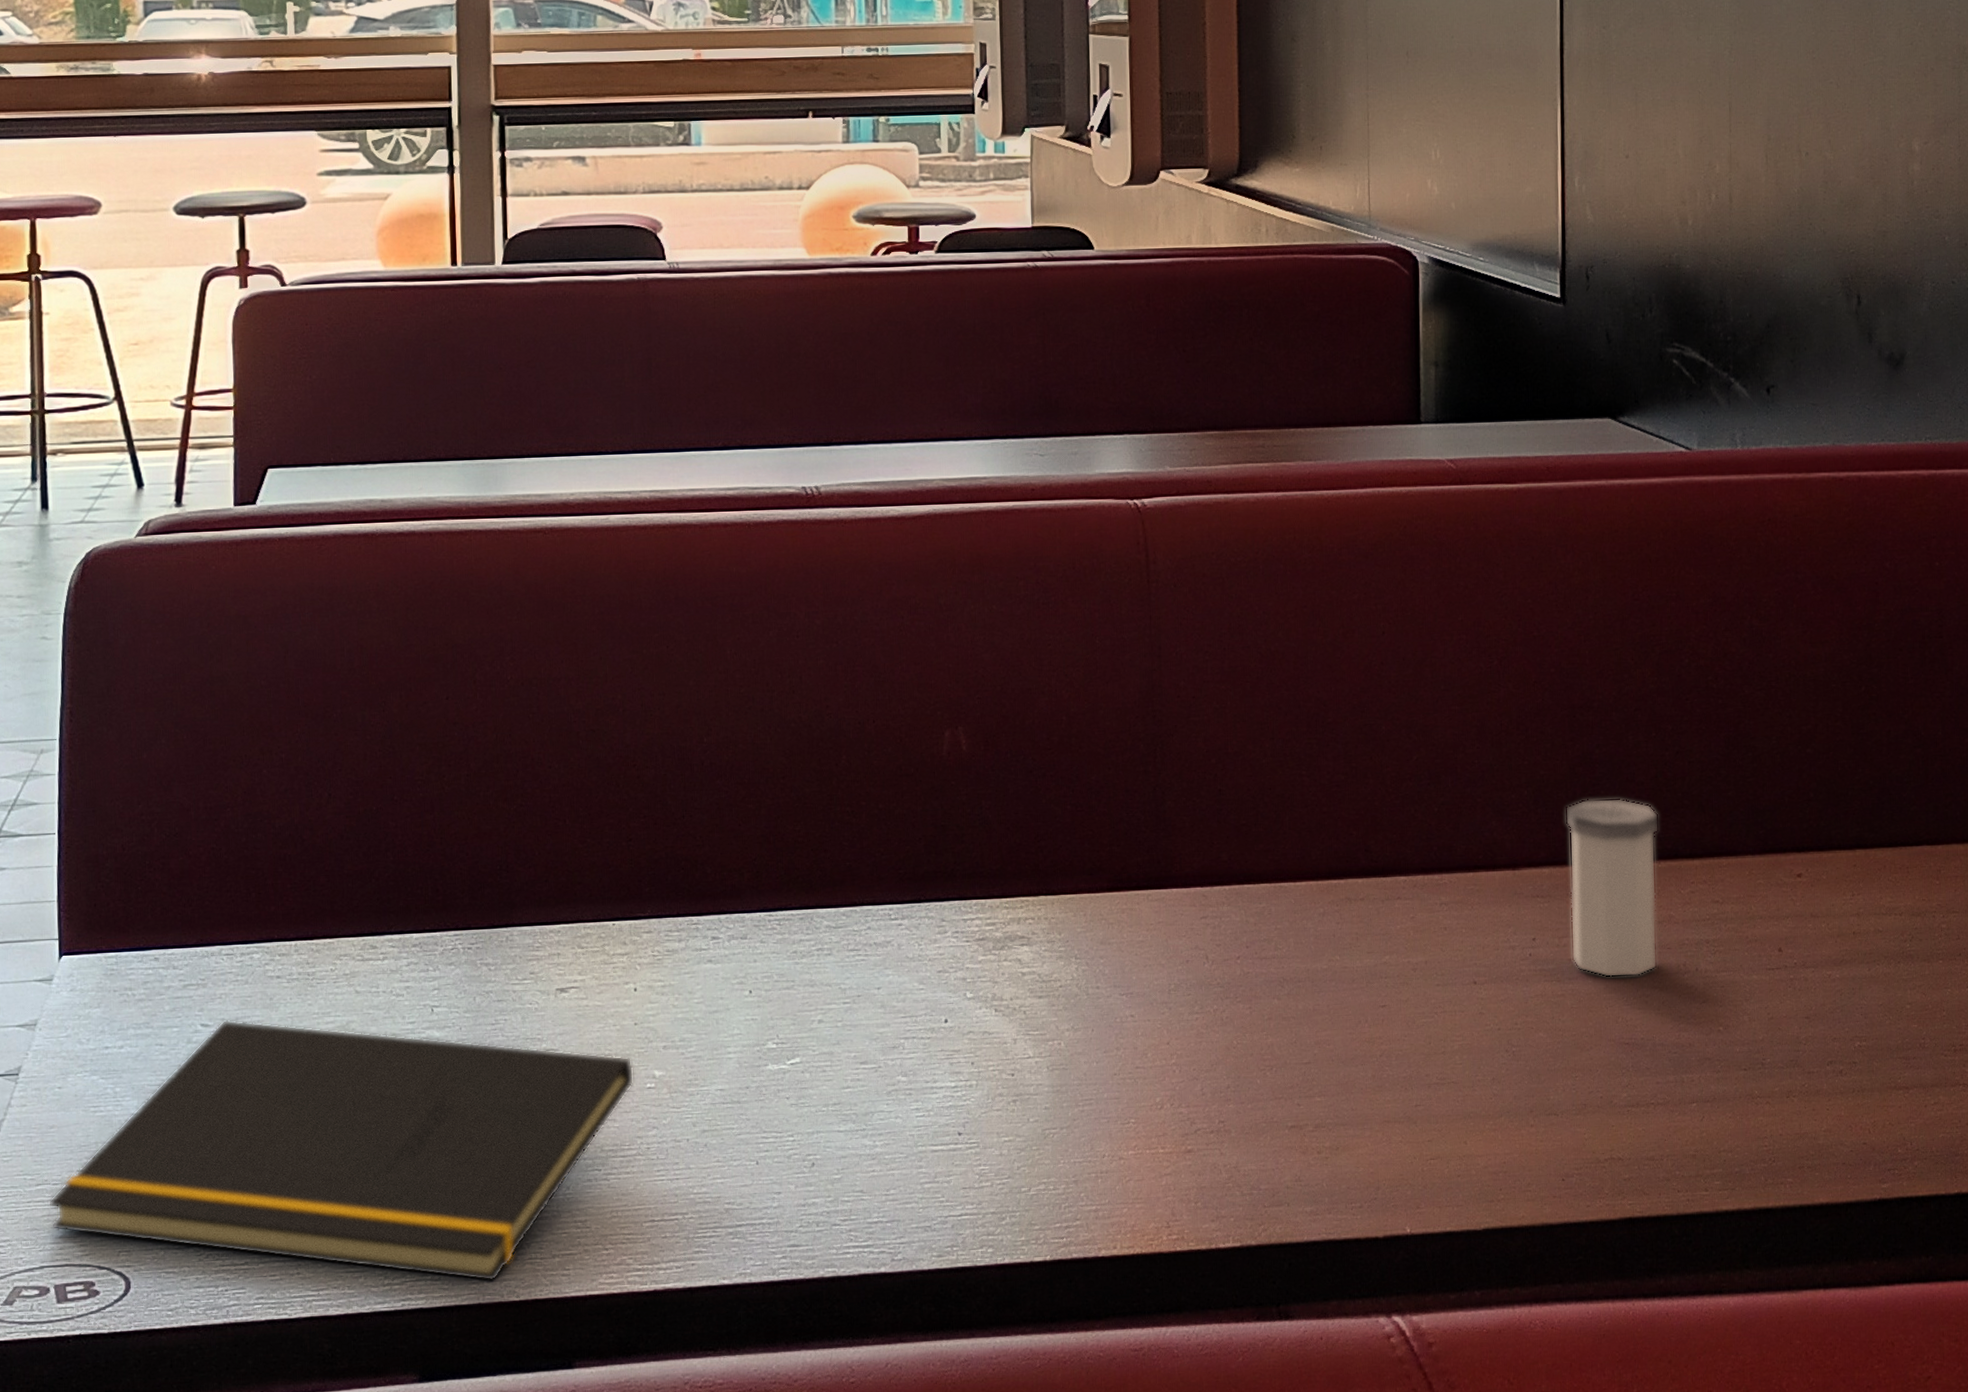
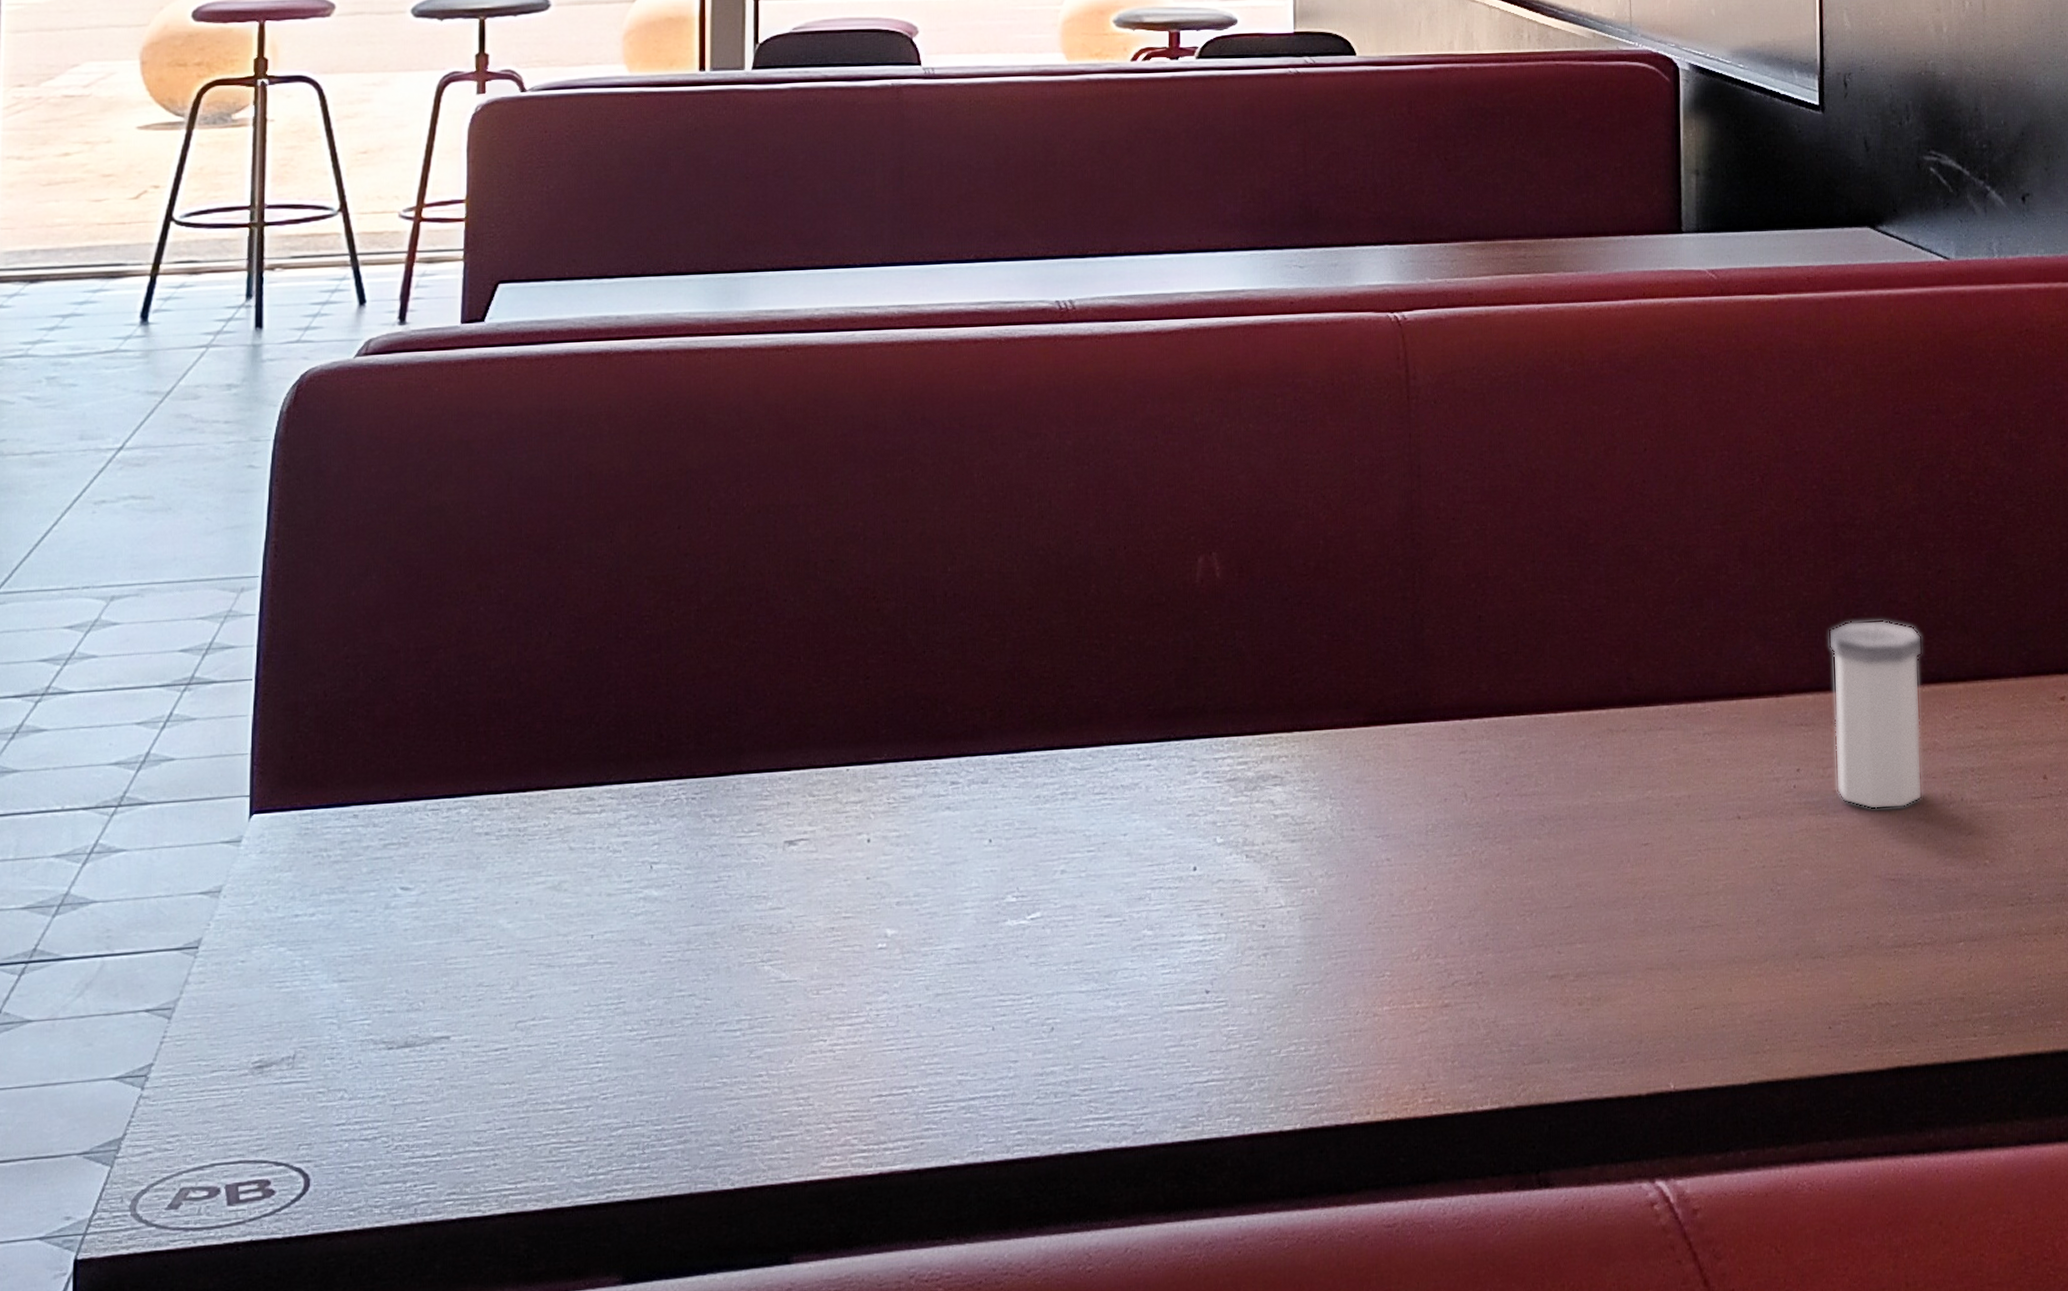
notepad: present [48,1019,634,1283] -> none [224,881,865,1169]

